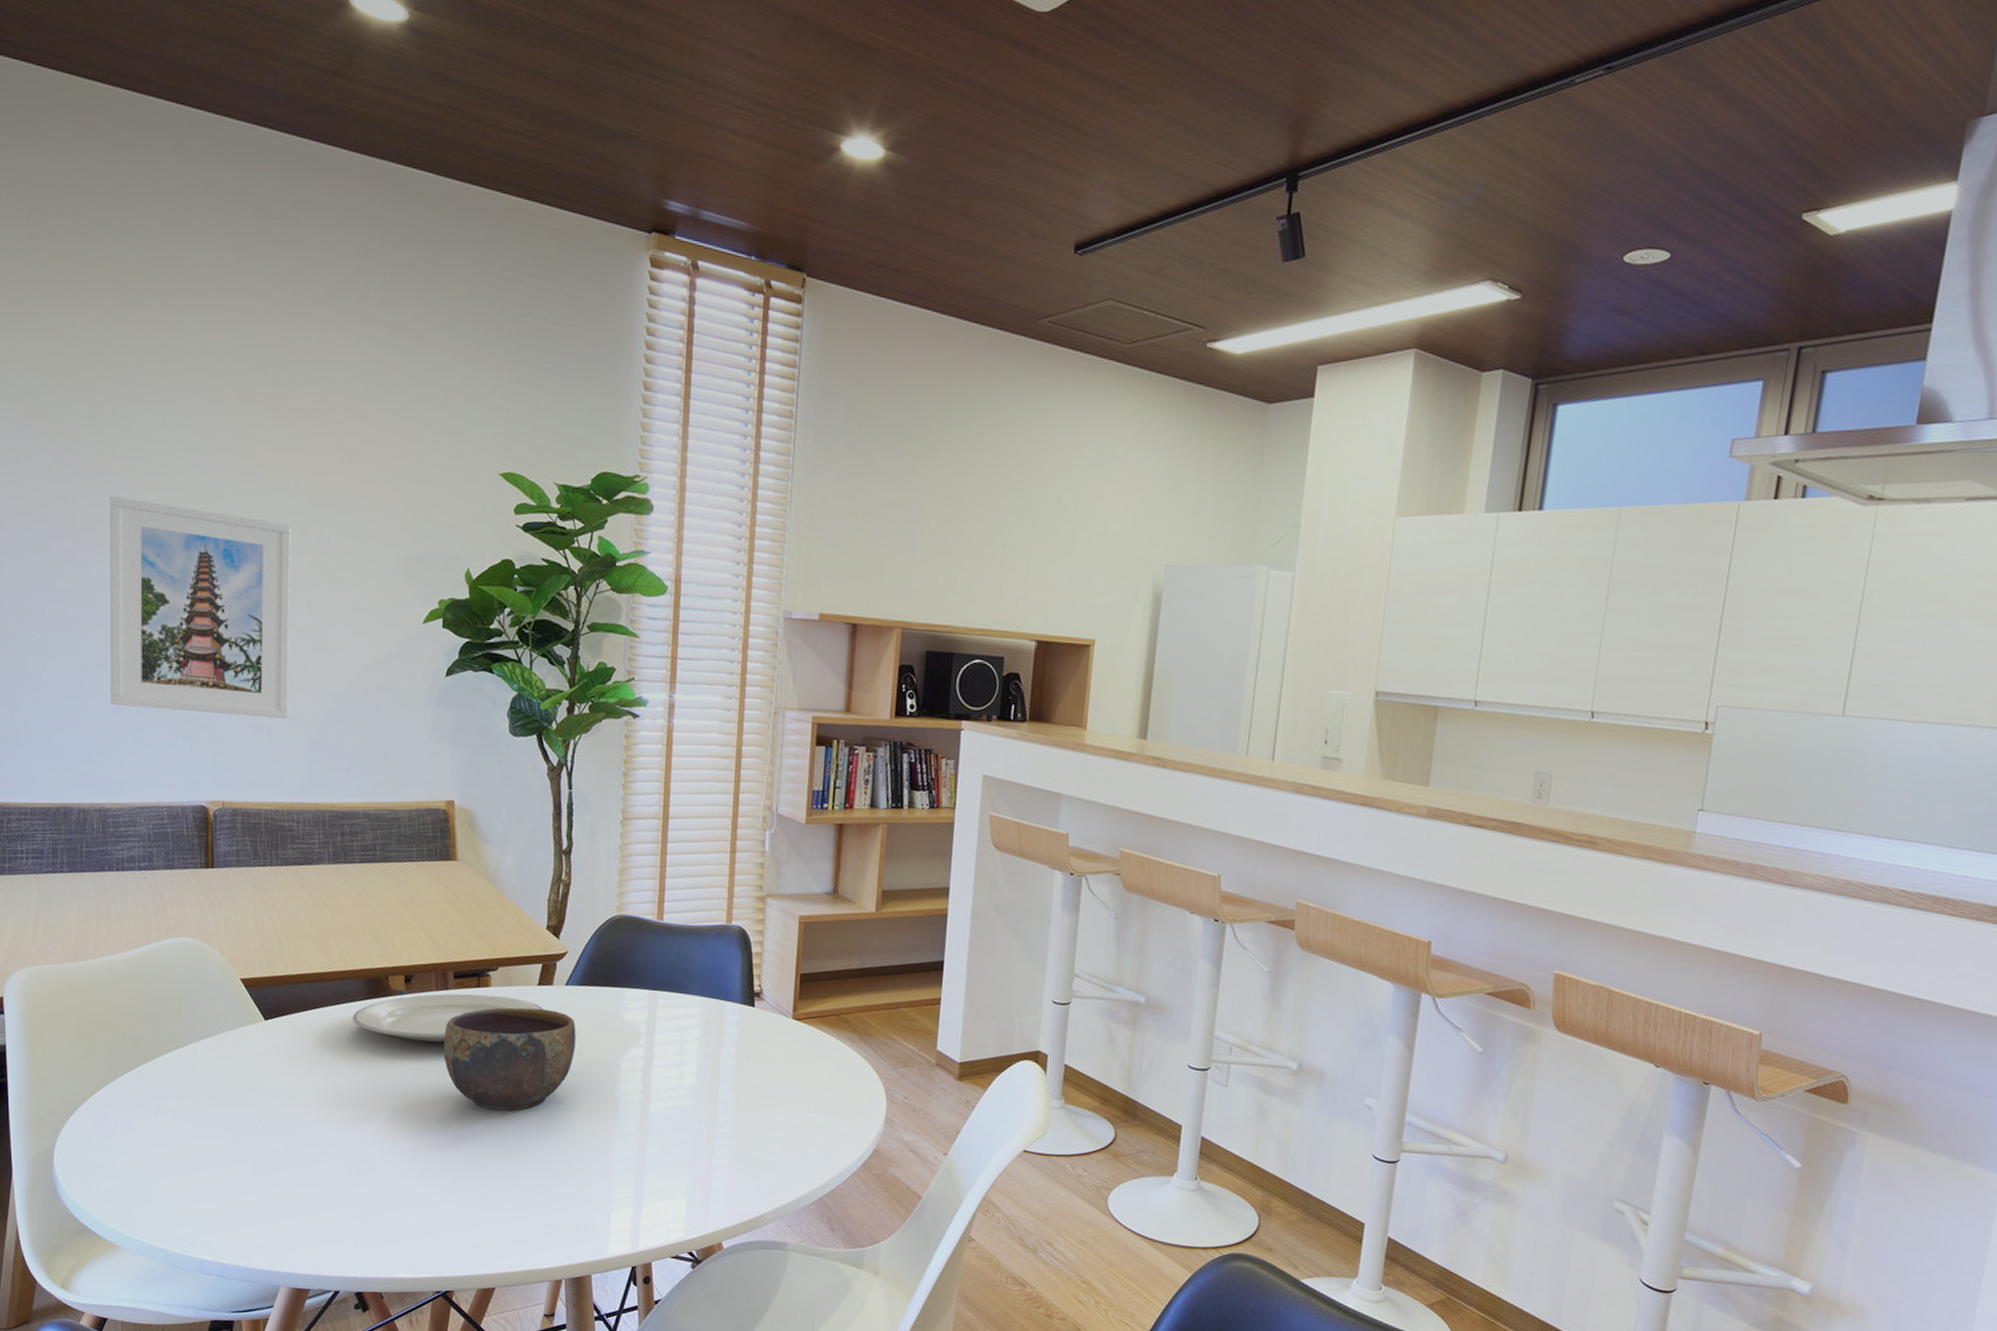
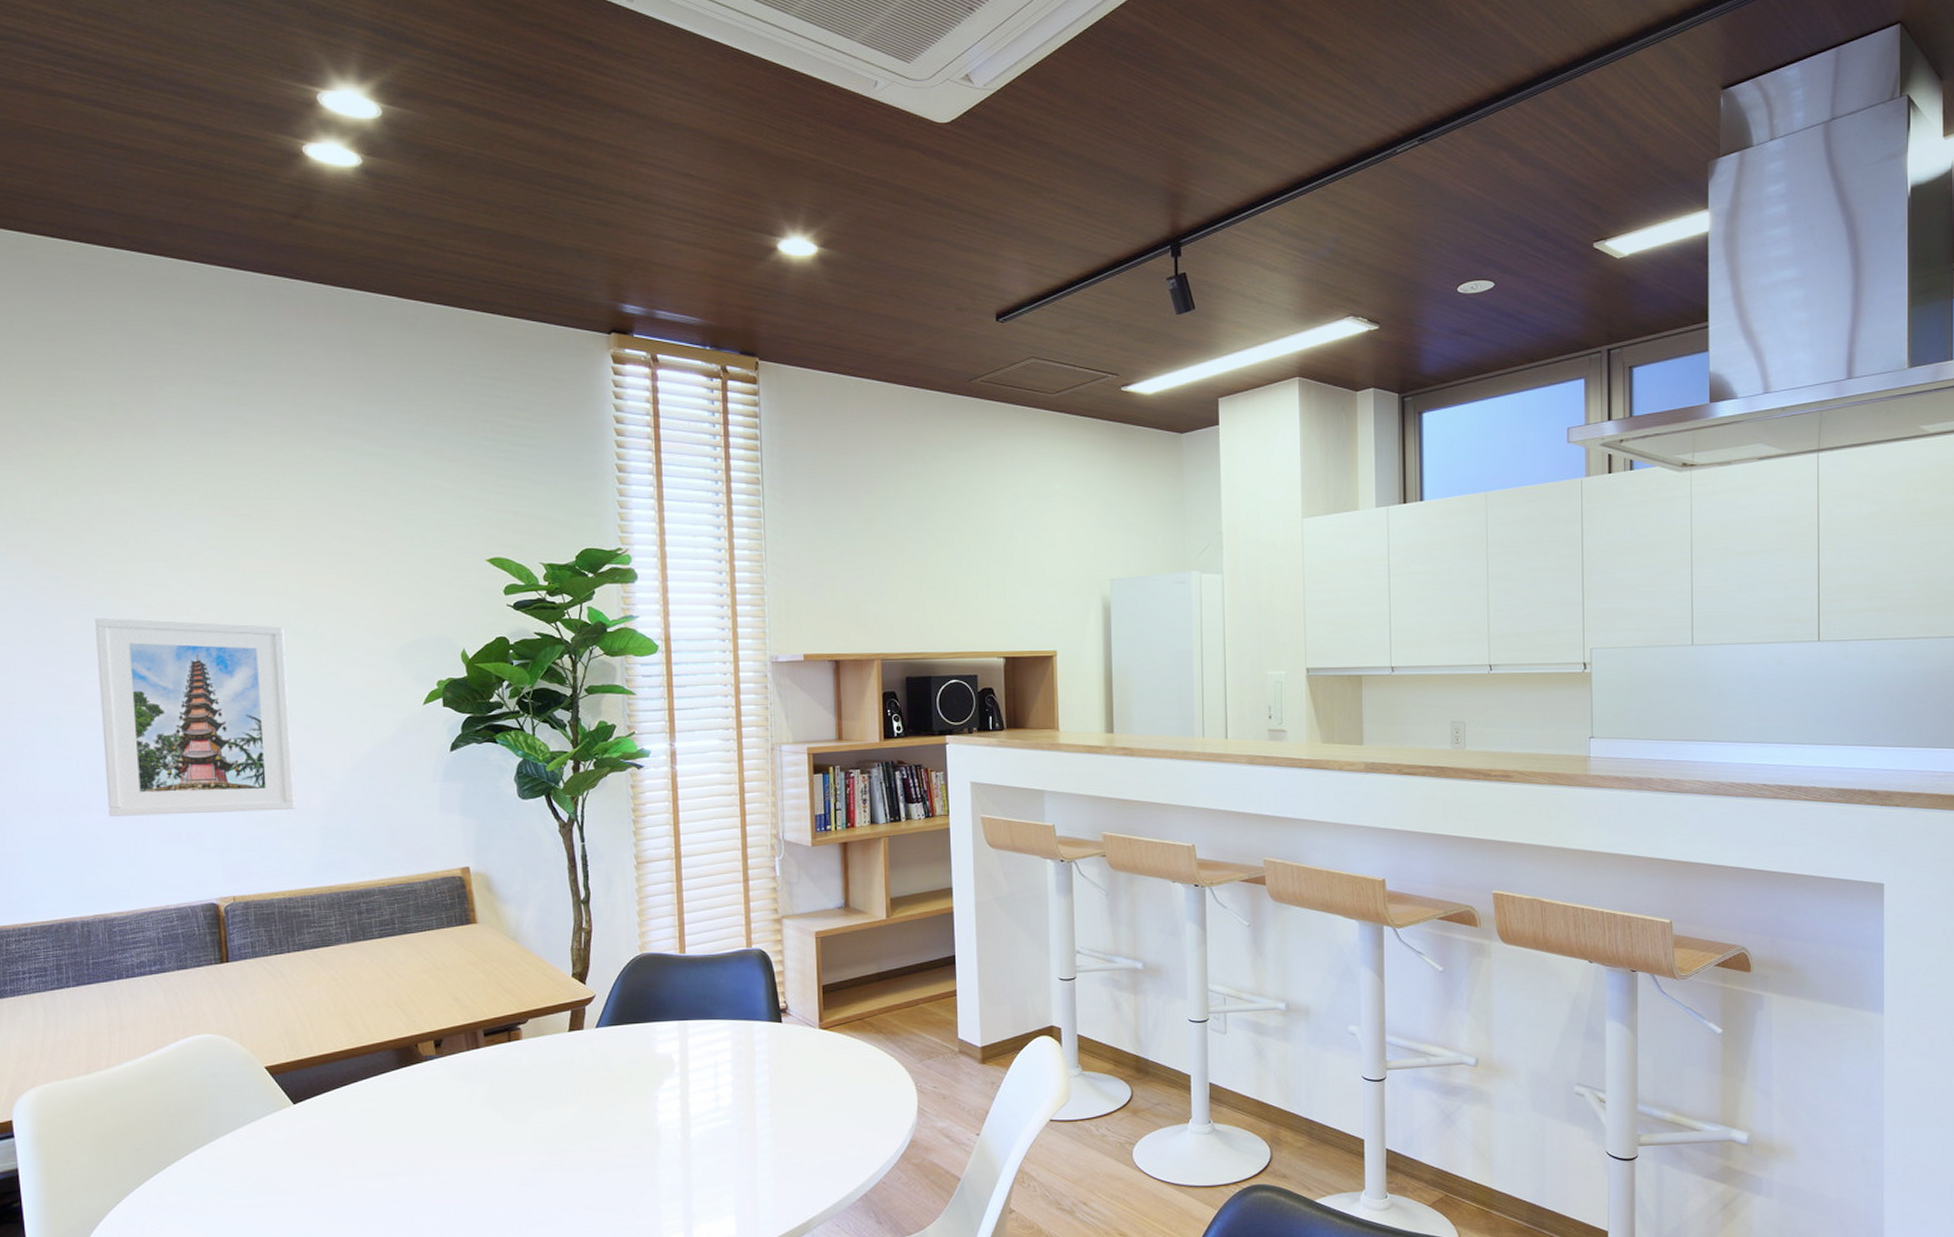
plate: present [352,993,544,1042] -> none [383,1047,577,1102]
bowl: present [443,1007,576,1110] -> none [479,1053,612,1158]

